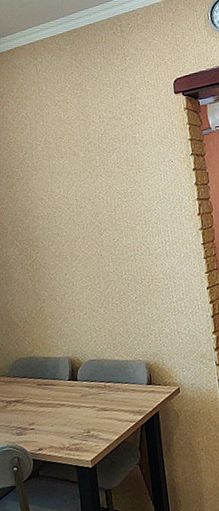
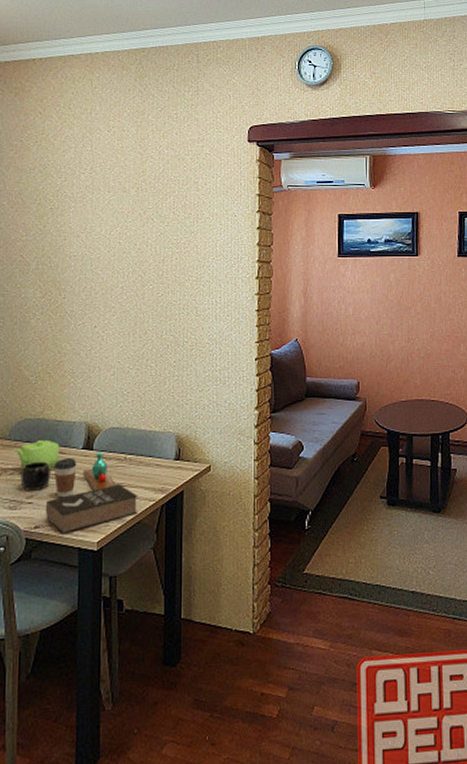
teapot: none [13,374,51,401] -> present [12,439,60,471]
mug: none [22,393,46,419] -> present [20,461,51,491]
book: none [45,409,122,455] -> present [46,484,138,535]
coffee cup: none [47,388,67,424] -> present [53,457,77,498]
vase: none [71,382,101,416] -> present [82,452,117,491]

